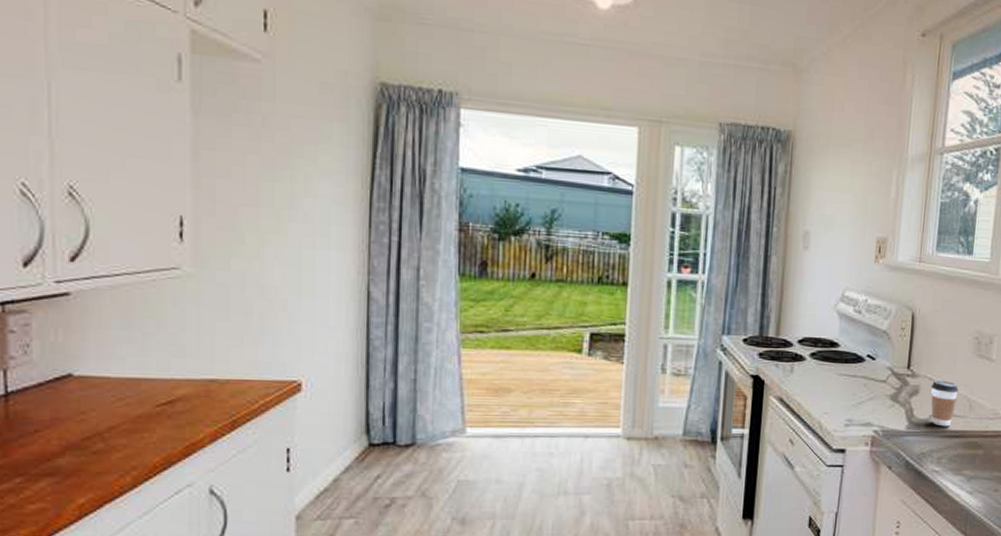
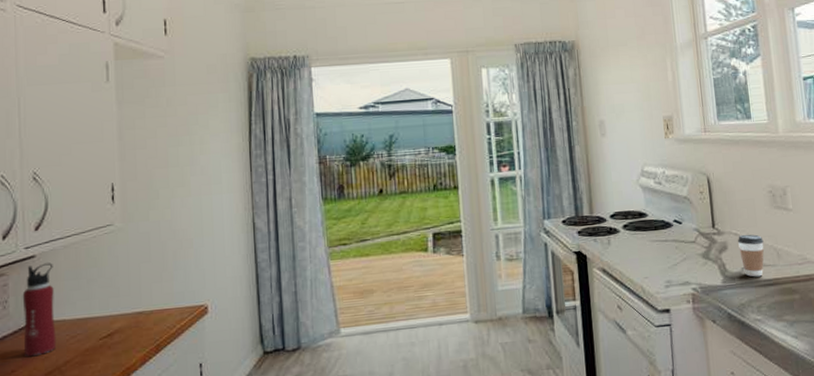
water bottle: none [50,304,98,417] -> present [22,263,57,357]

